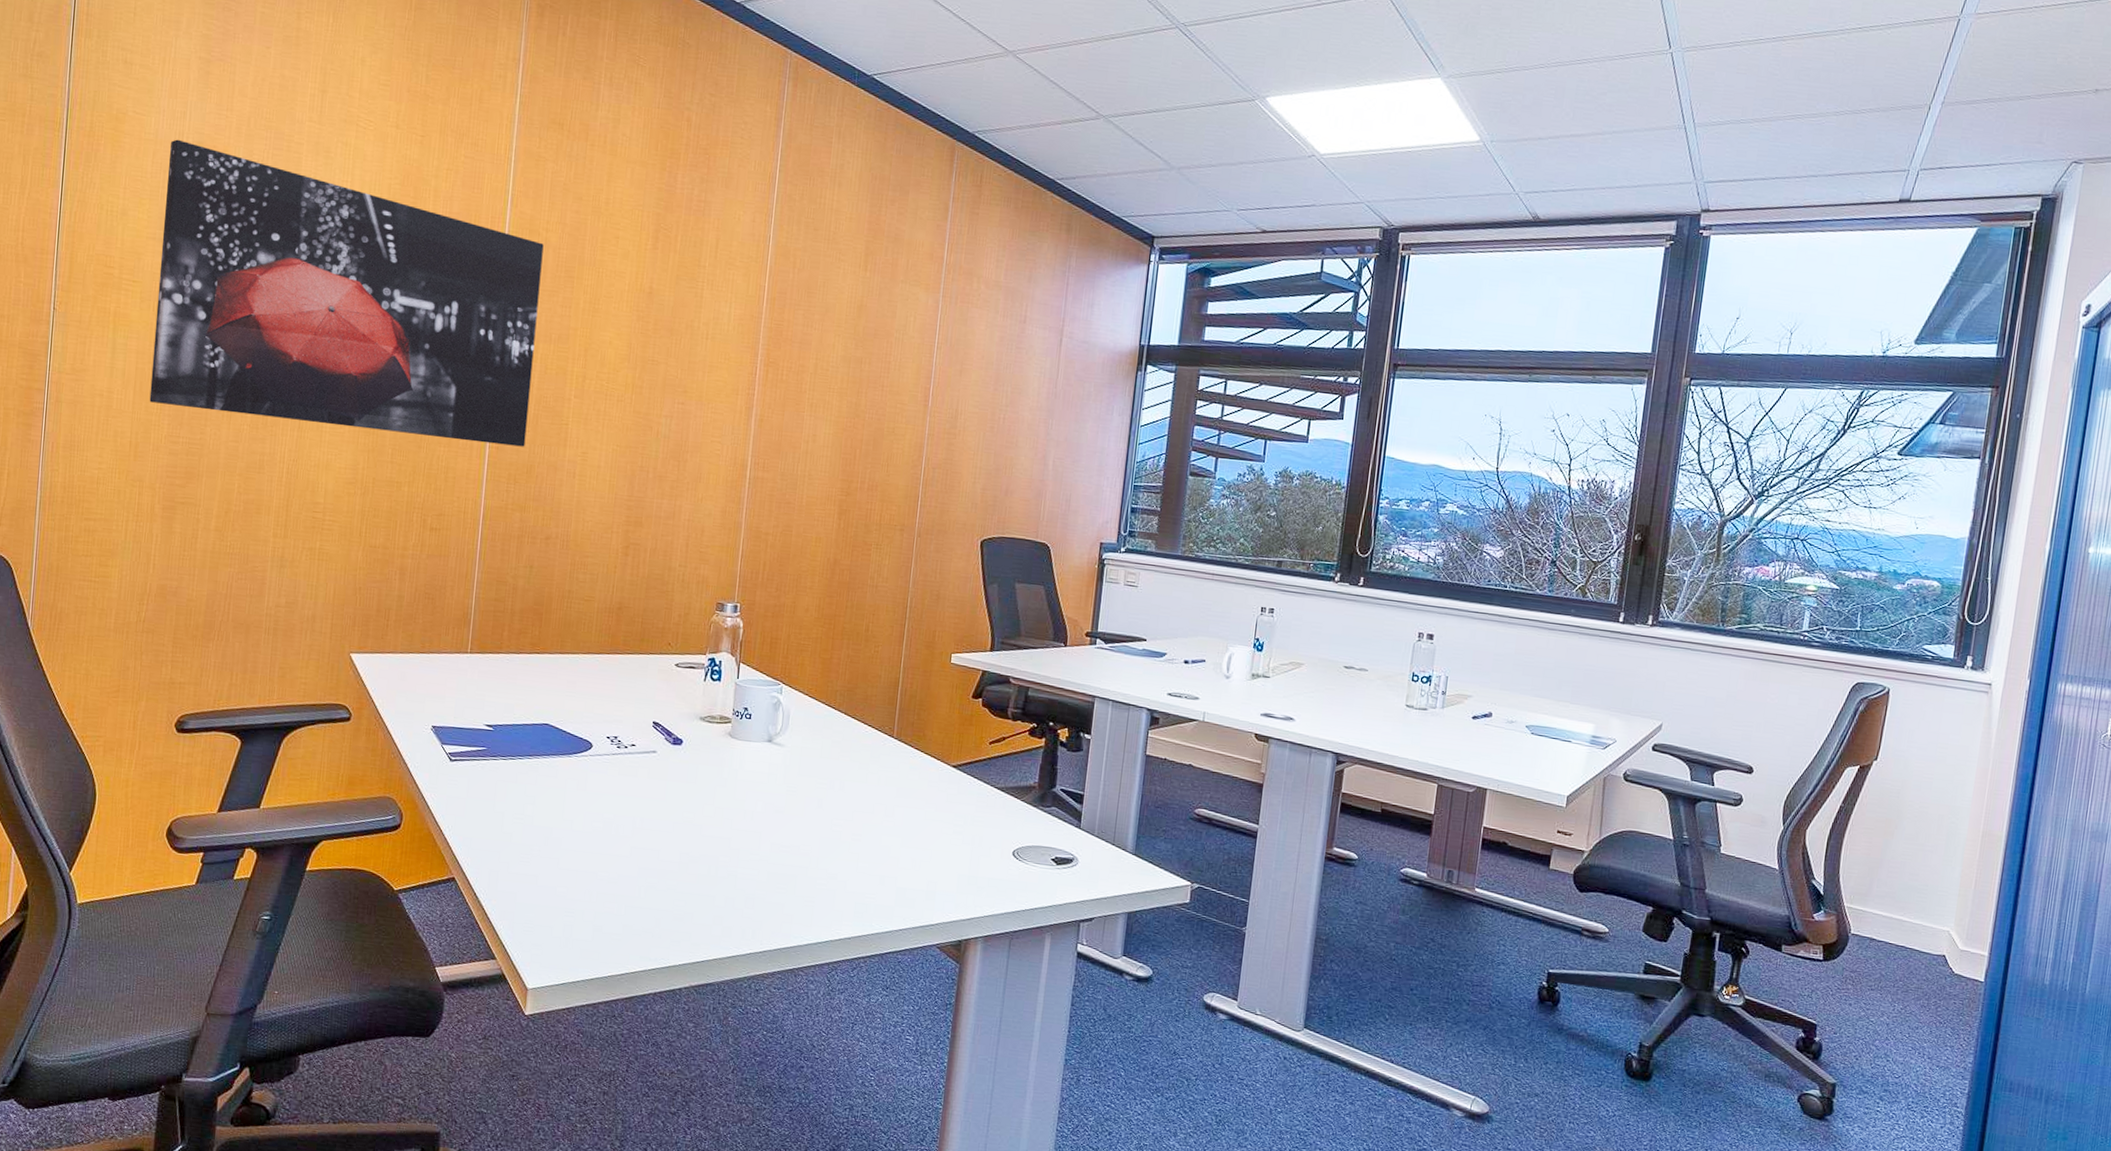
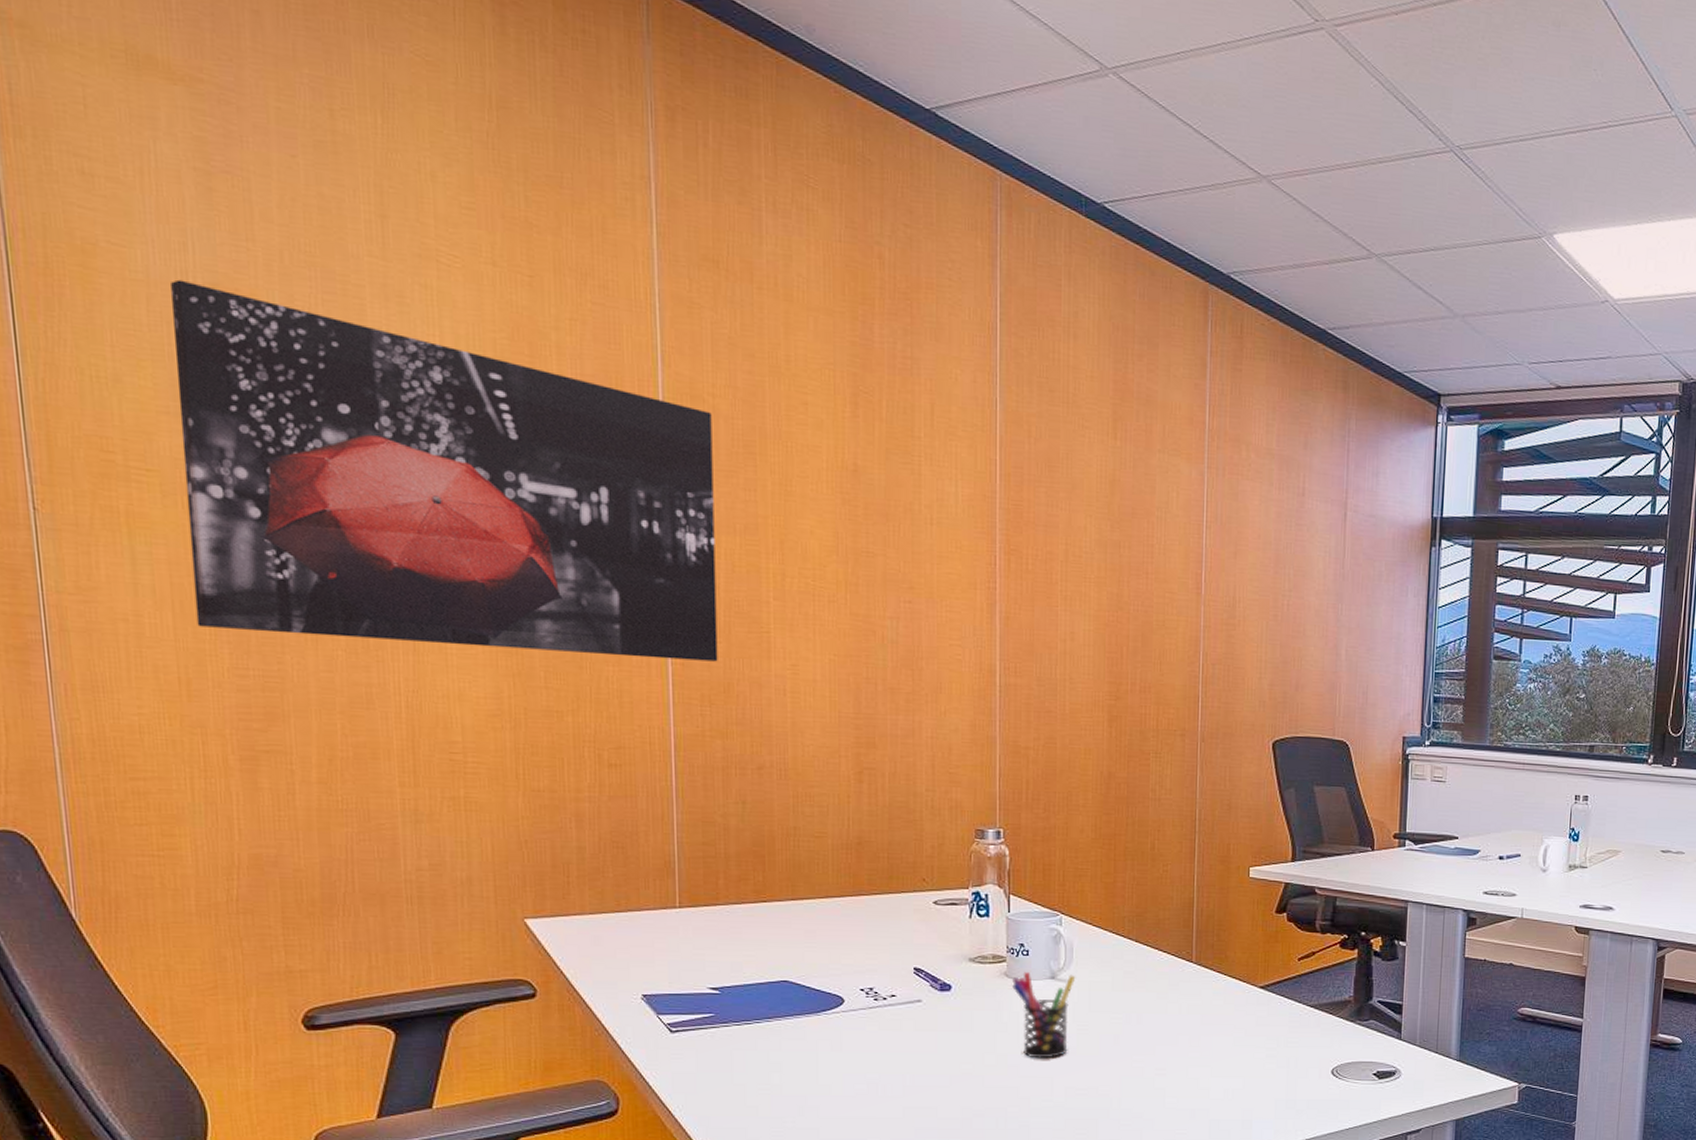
pen holder: none [734,734,790,815] -> present [1012,972,1076,1059]

